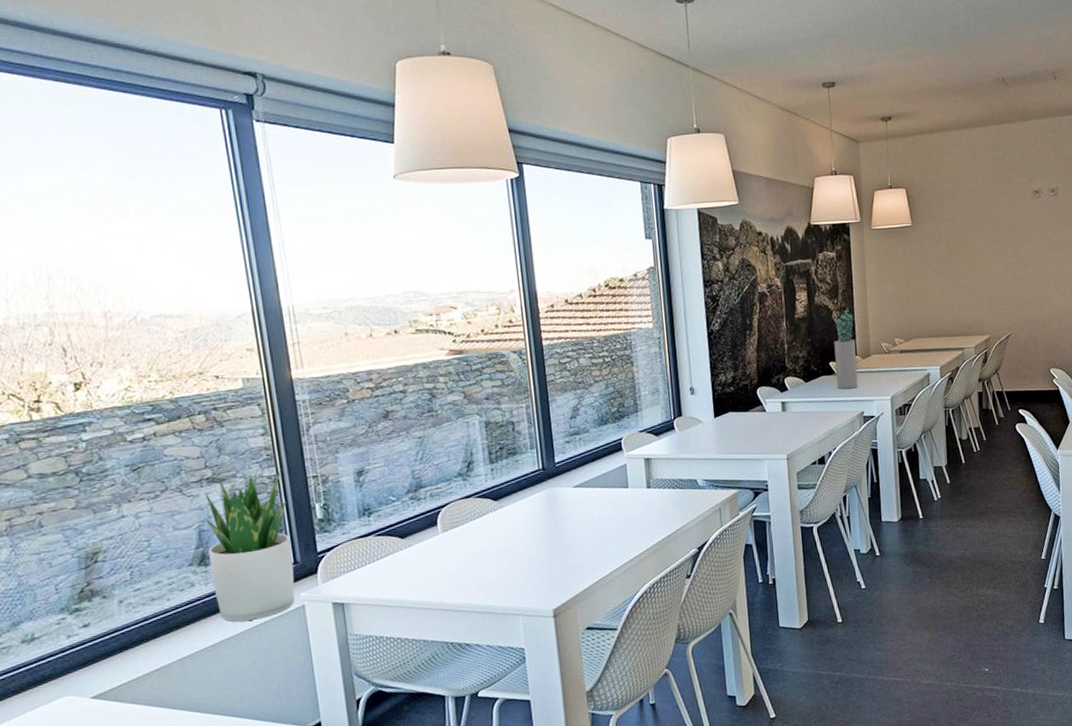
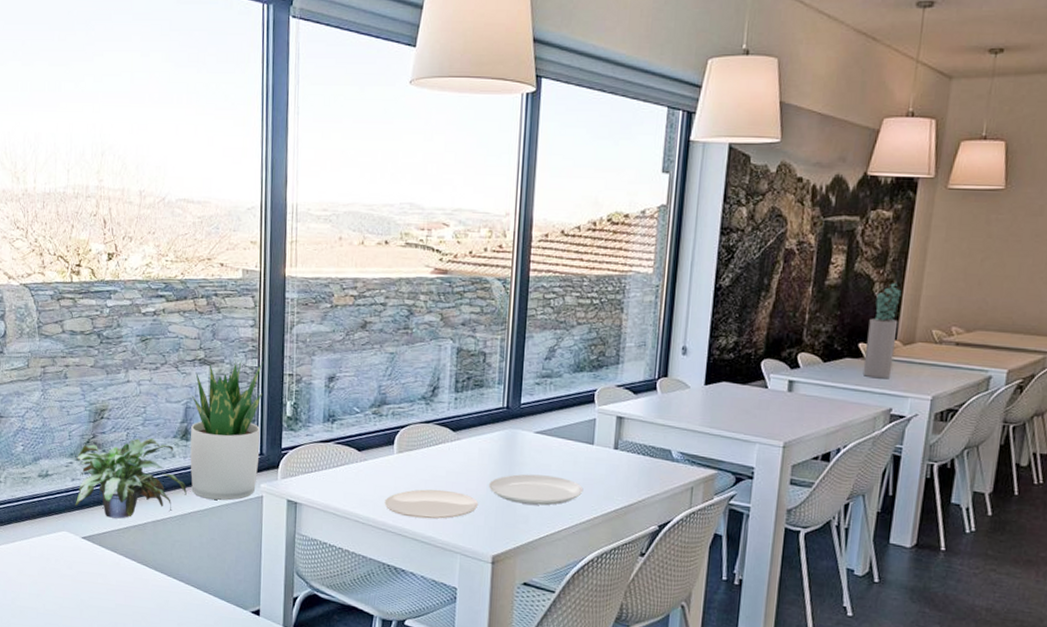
potted plant: none [69,572,215,668] -> present [75,438,187,519]
plate: none [437,557,532,592] -> present [384,489,479,520]
plate: none [537,523,627,556] -> present [488,474,584,506]

